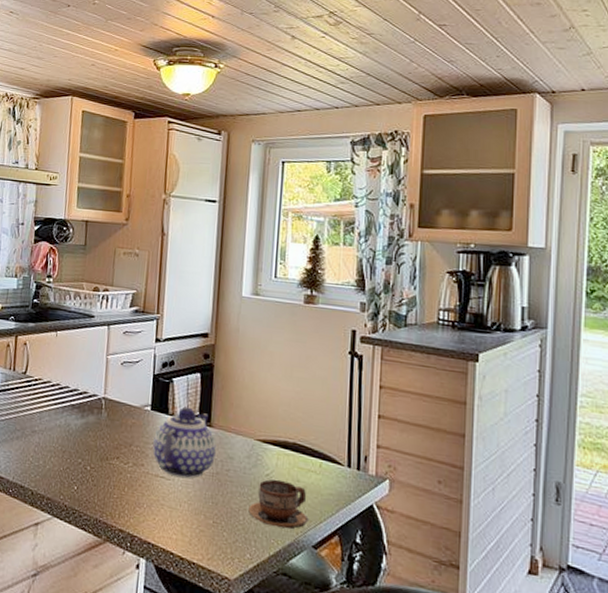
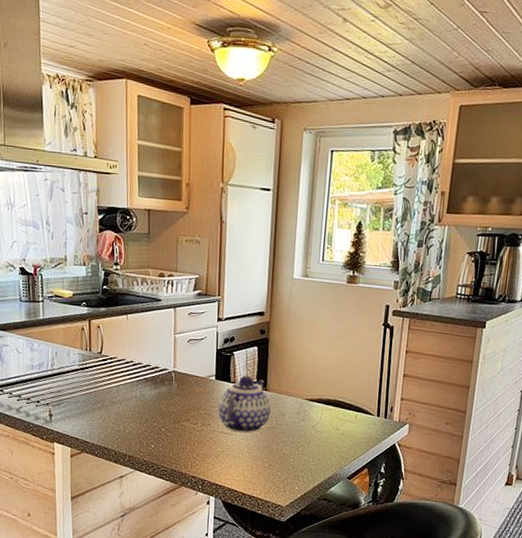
cup: present [248,479,309,530] -> none [297,429,345,466]

